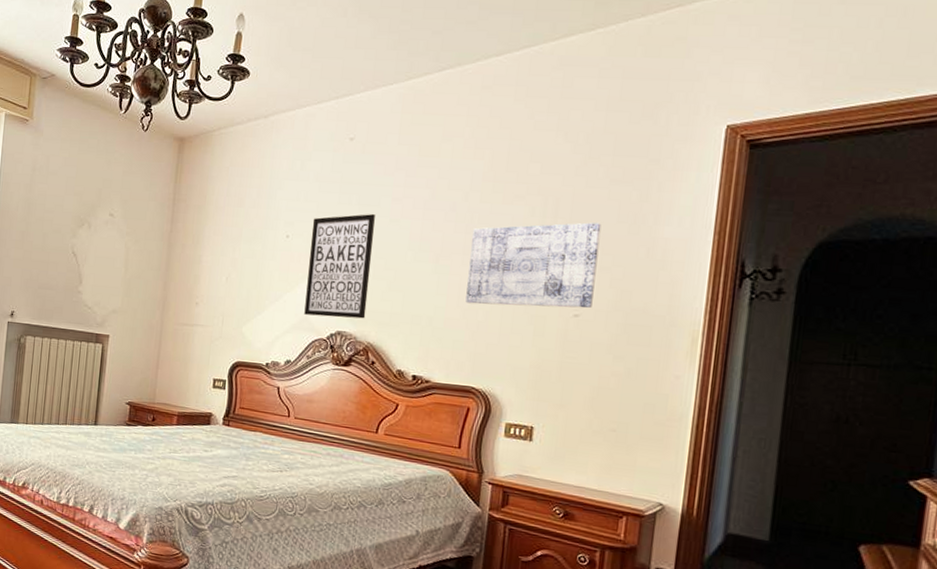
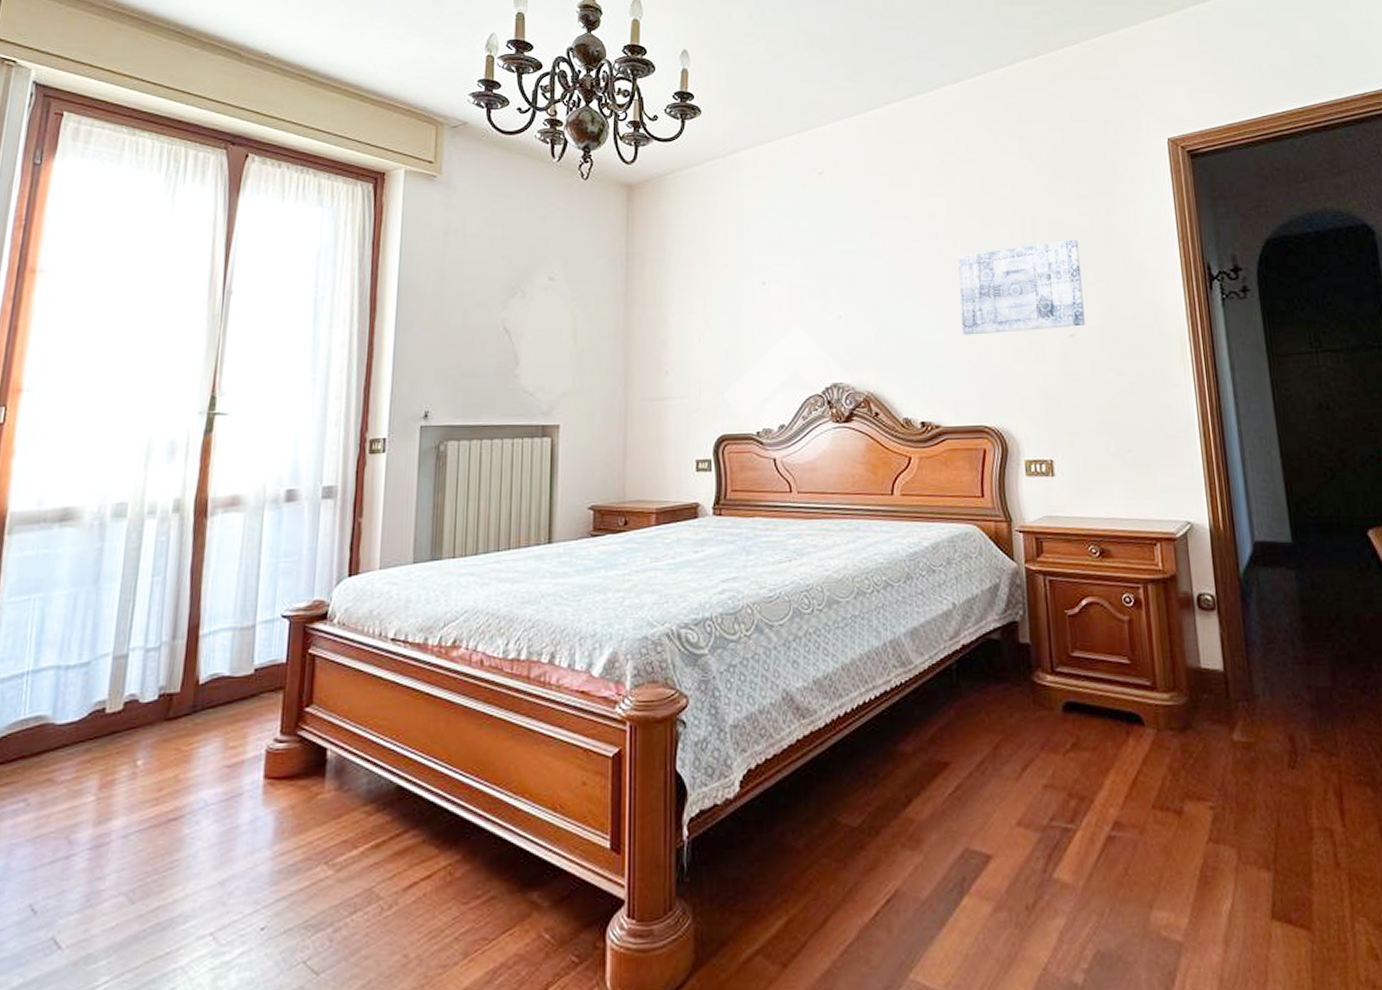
wall art: present [304,214,375,319] -> none [789,251,861,369]

